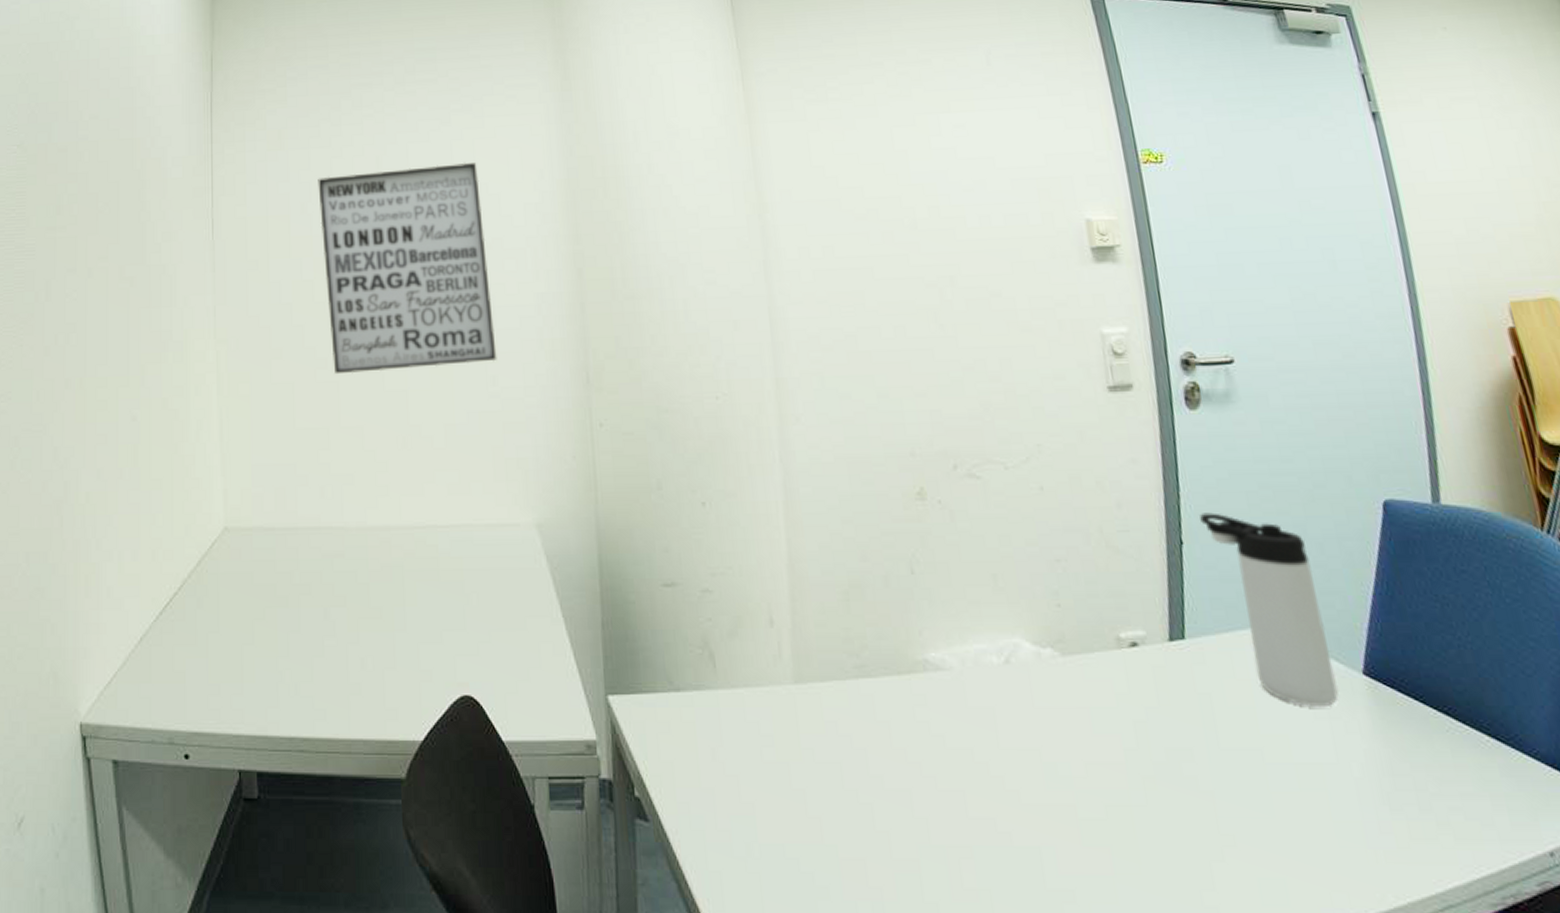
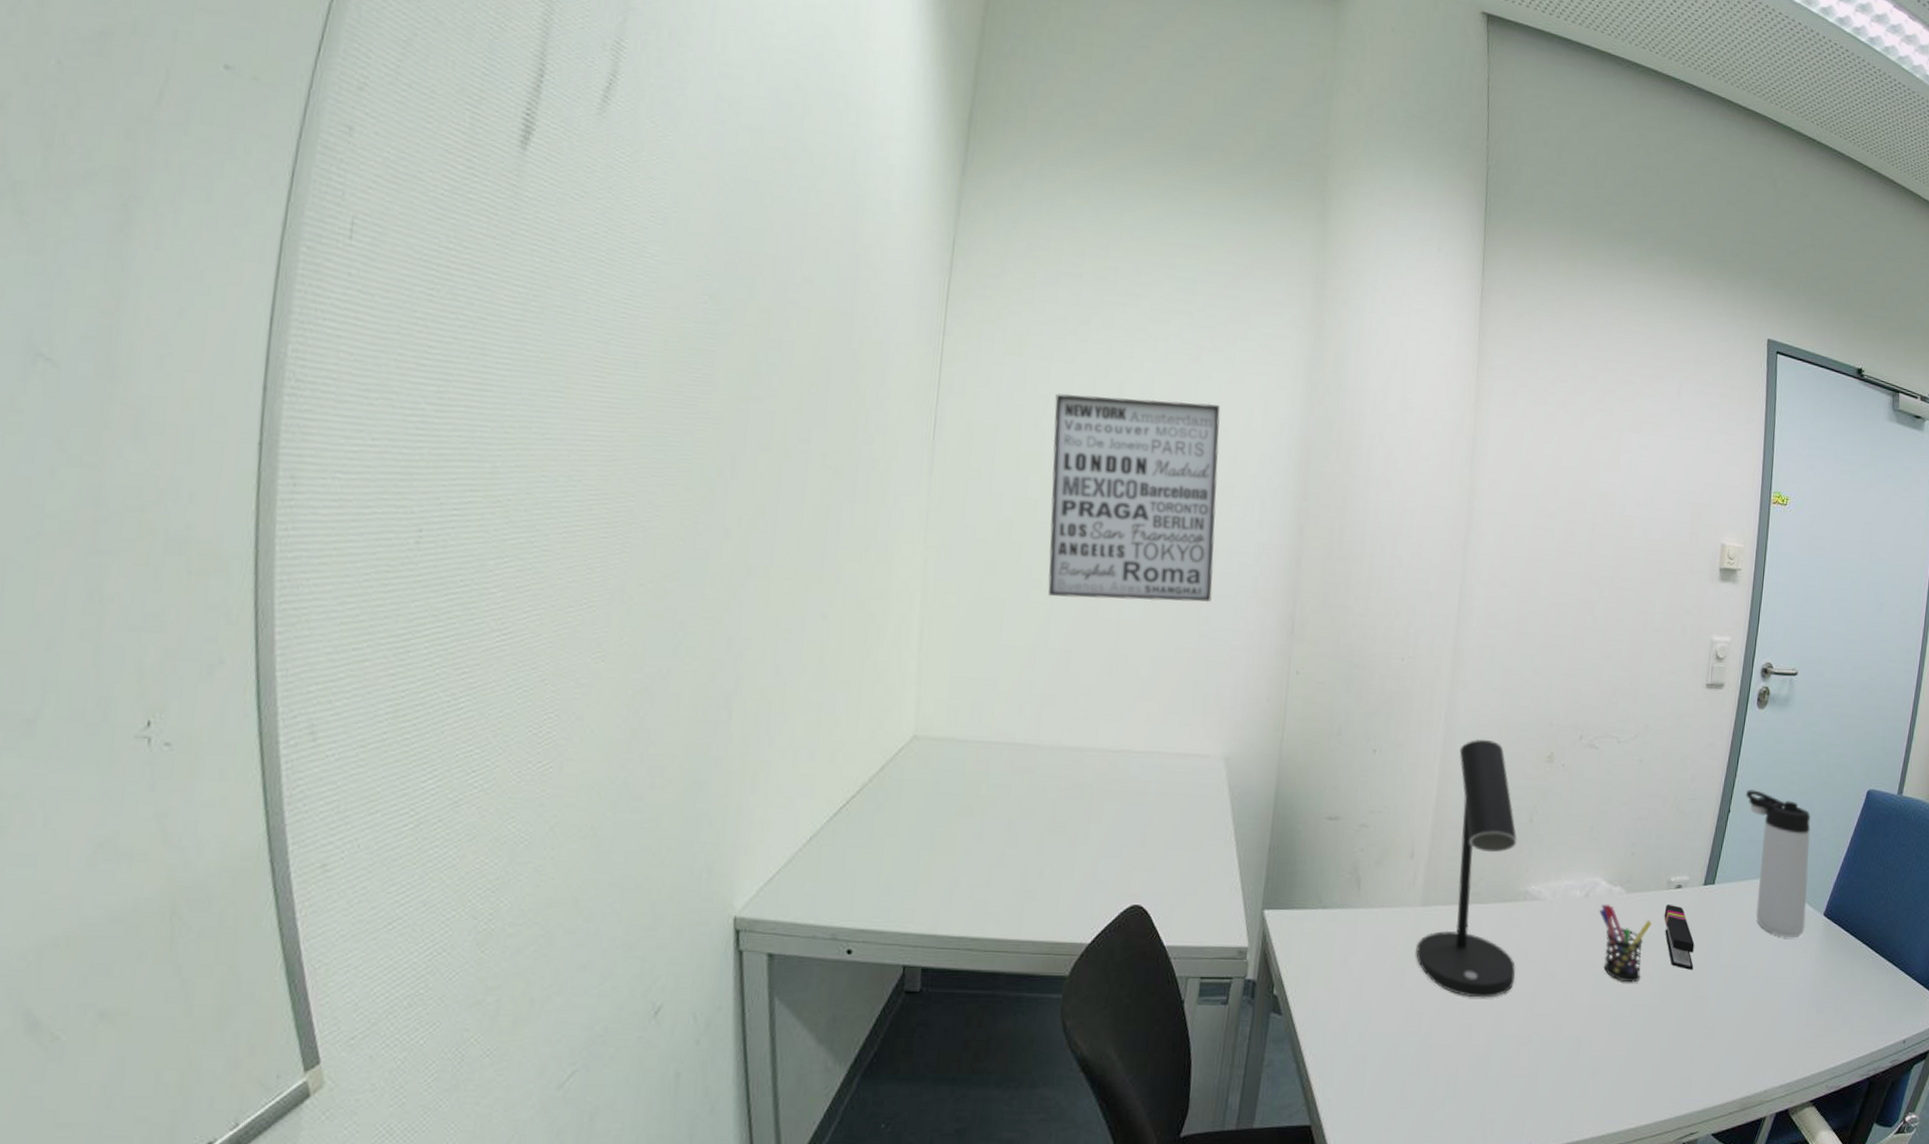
desk lamp: none [798,479,934,798] -> present [1416,738,1517,998]
pen holder: none [1029,671,1109,774] -> present [1599,904,1652,983]
stapler: none [1120,669,1183,755] -> present [1664,905,1695,970]

